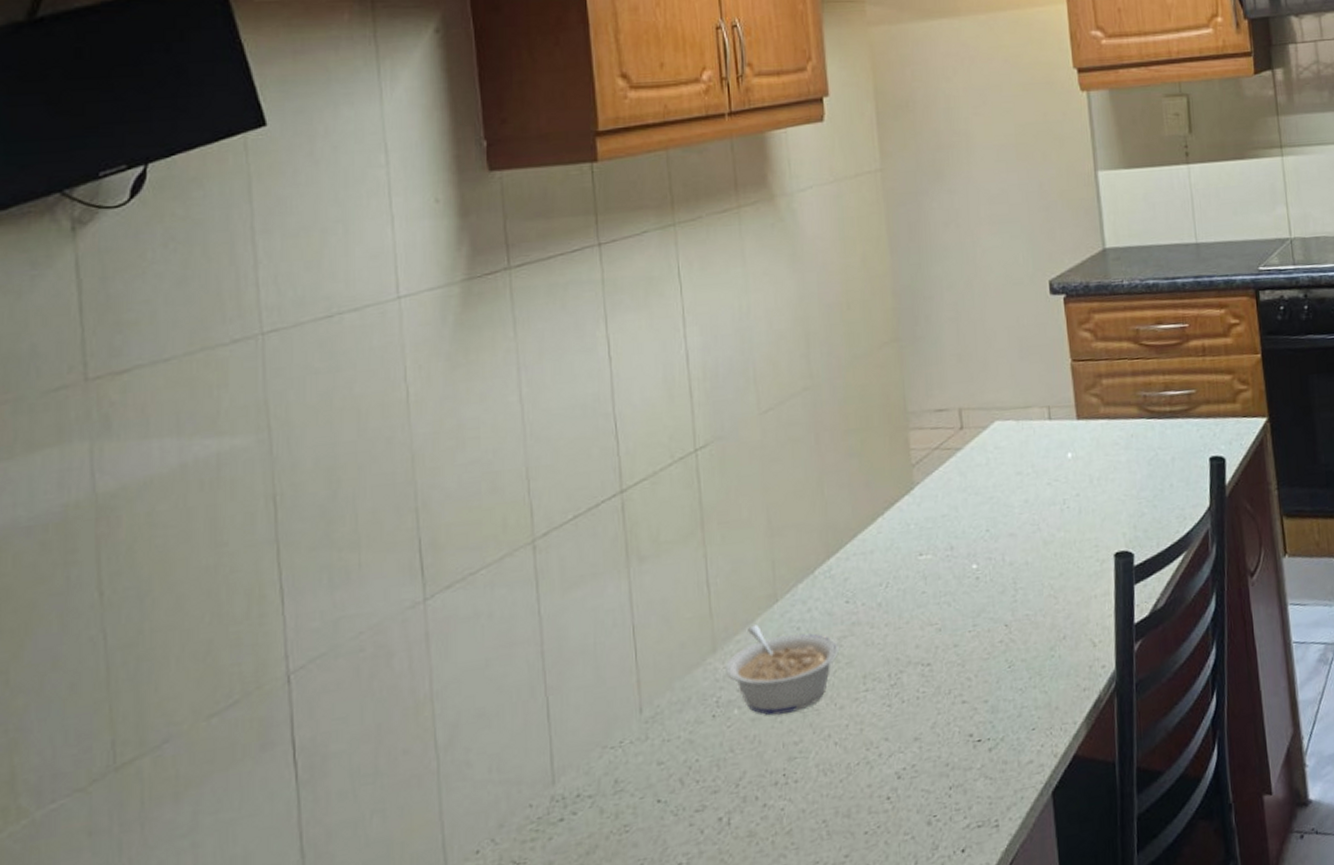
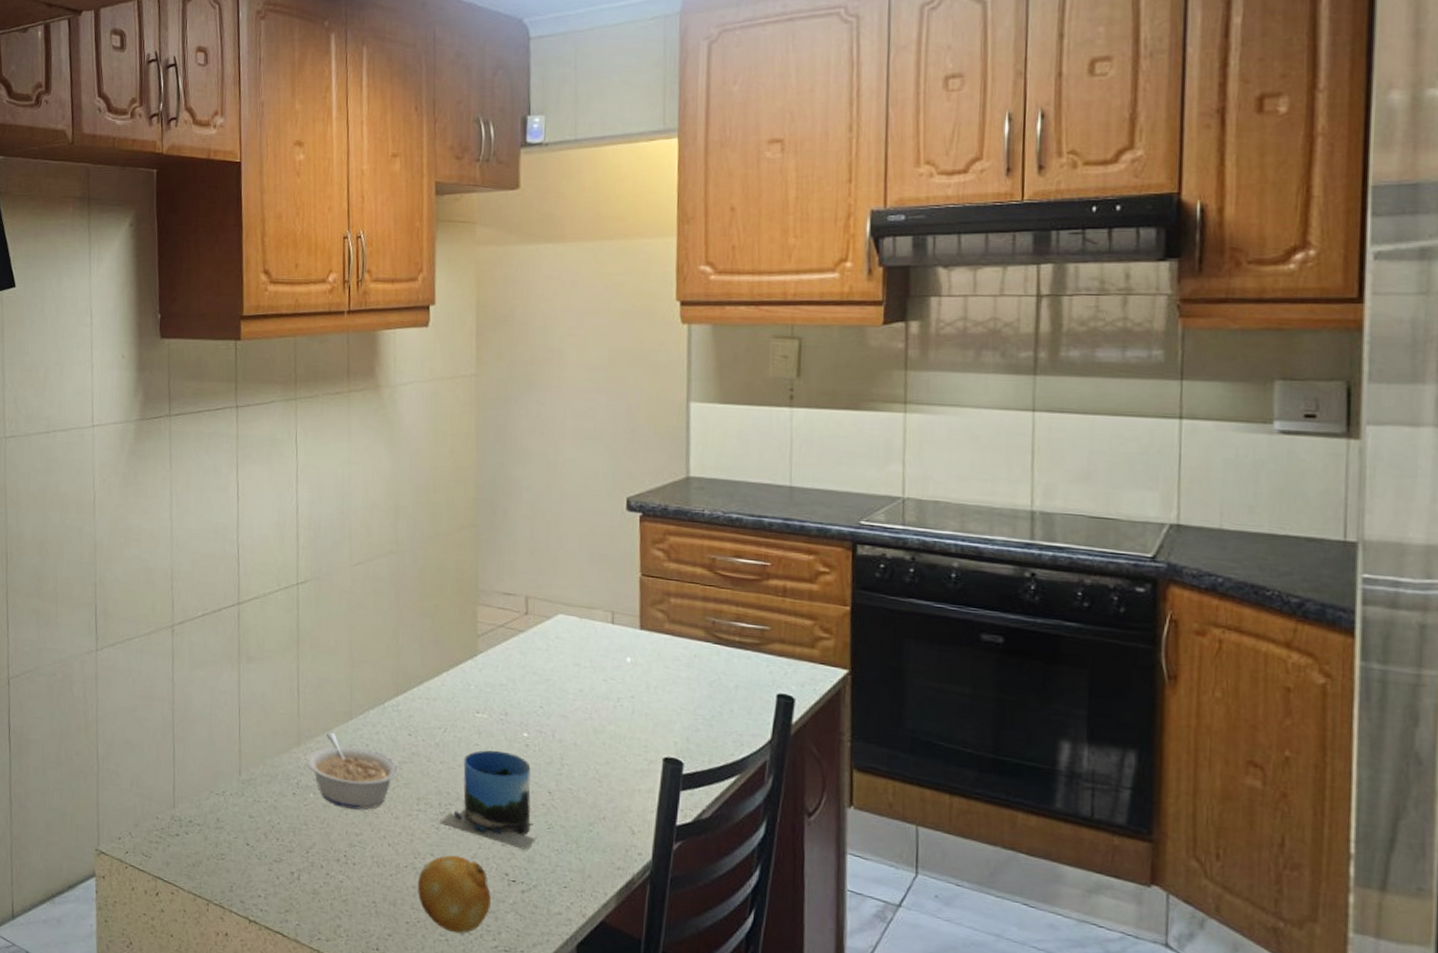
fruit: none [873,730,957,826] -> present [417,855,491,934]
mug: none [891,592,997,701] -> present [439,750,536,850]

